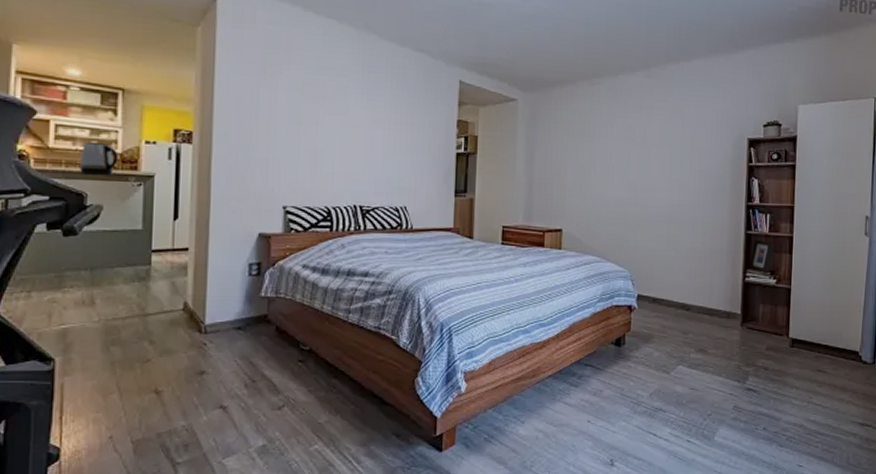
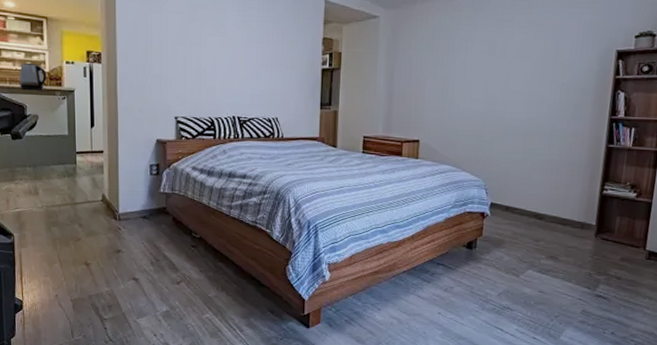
picture frame: present [749,240,775,273] -> none [608,153,638,186]

